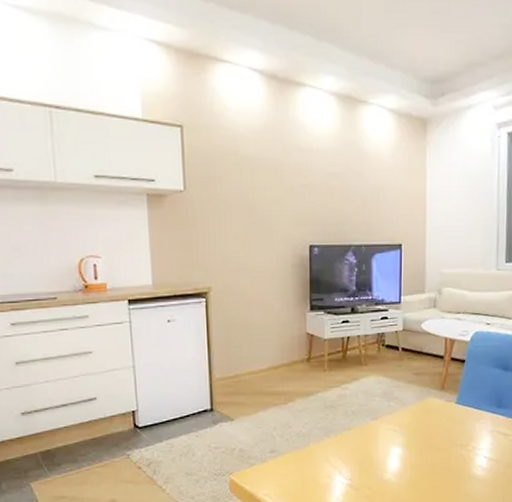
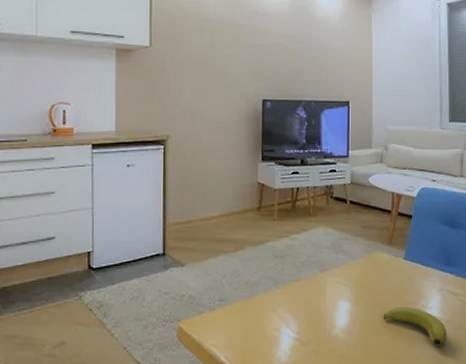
banana: none [434,449,496,485] -> present [383,306,447,347]

